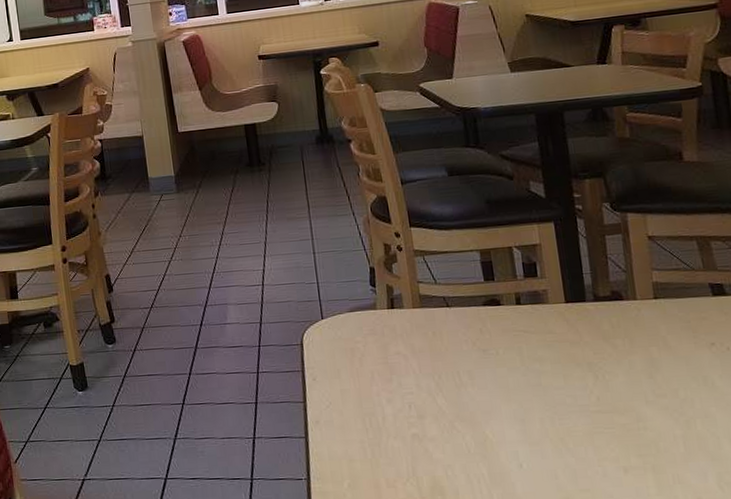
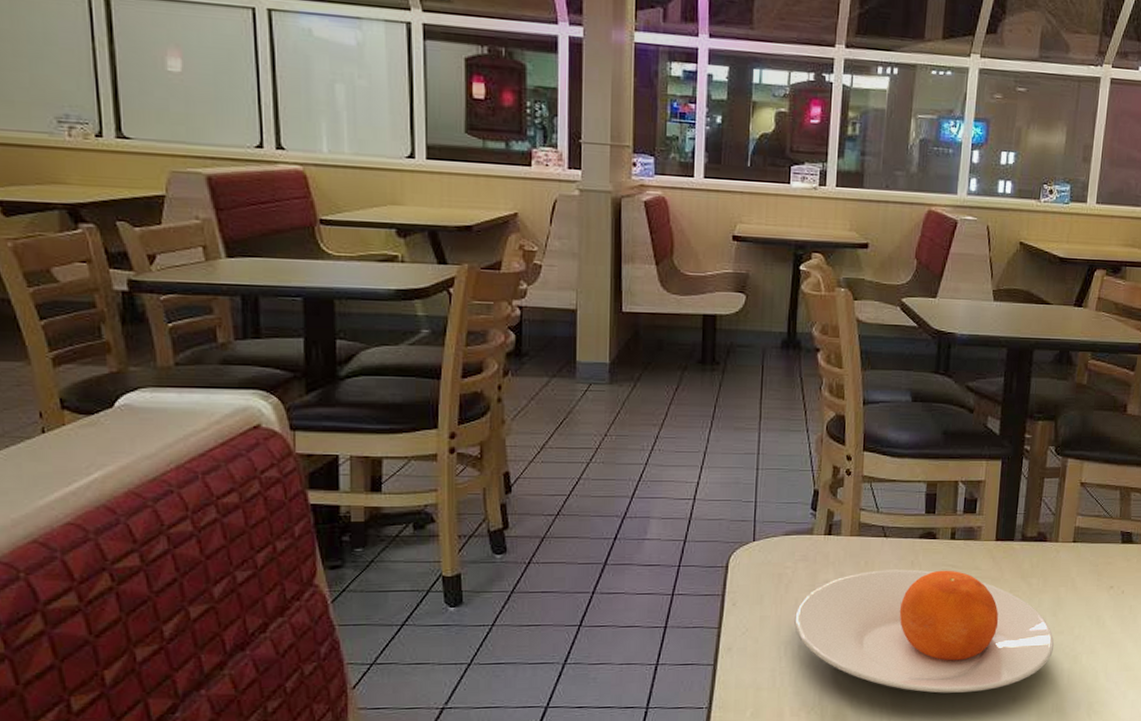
plate: none [373,335,659,464] -> present [794,569,1054,693]

